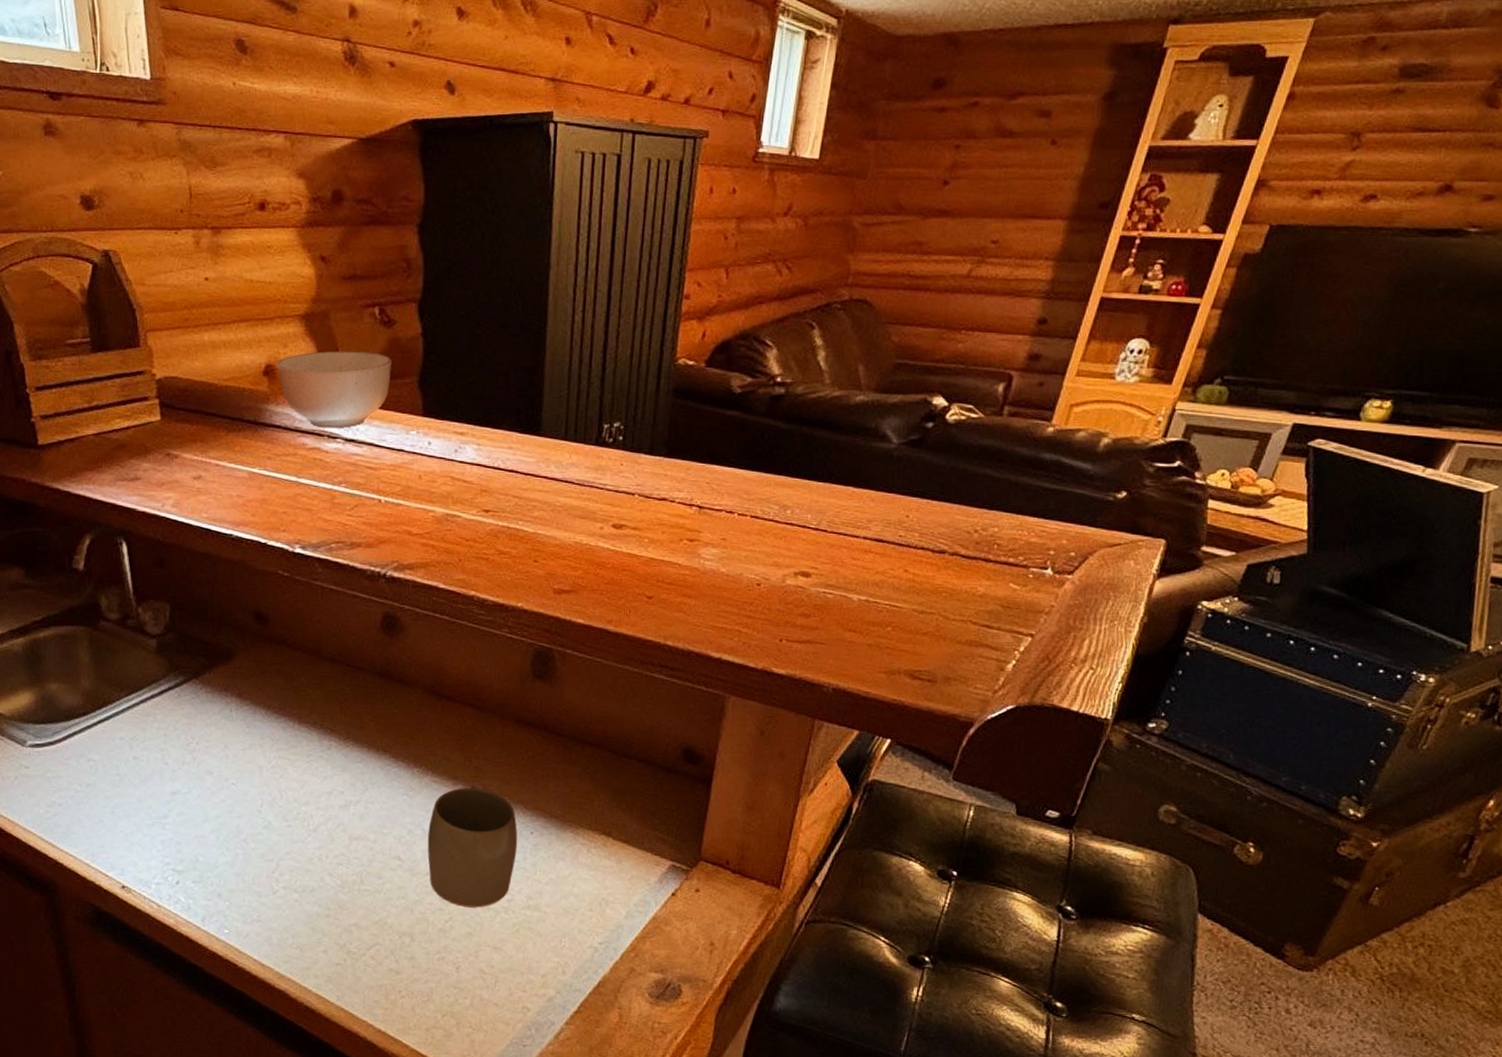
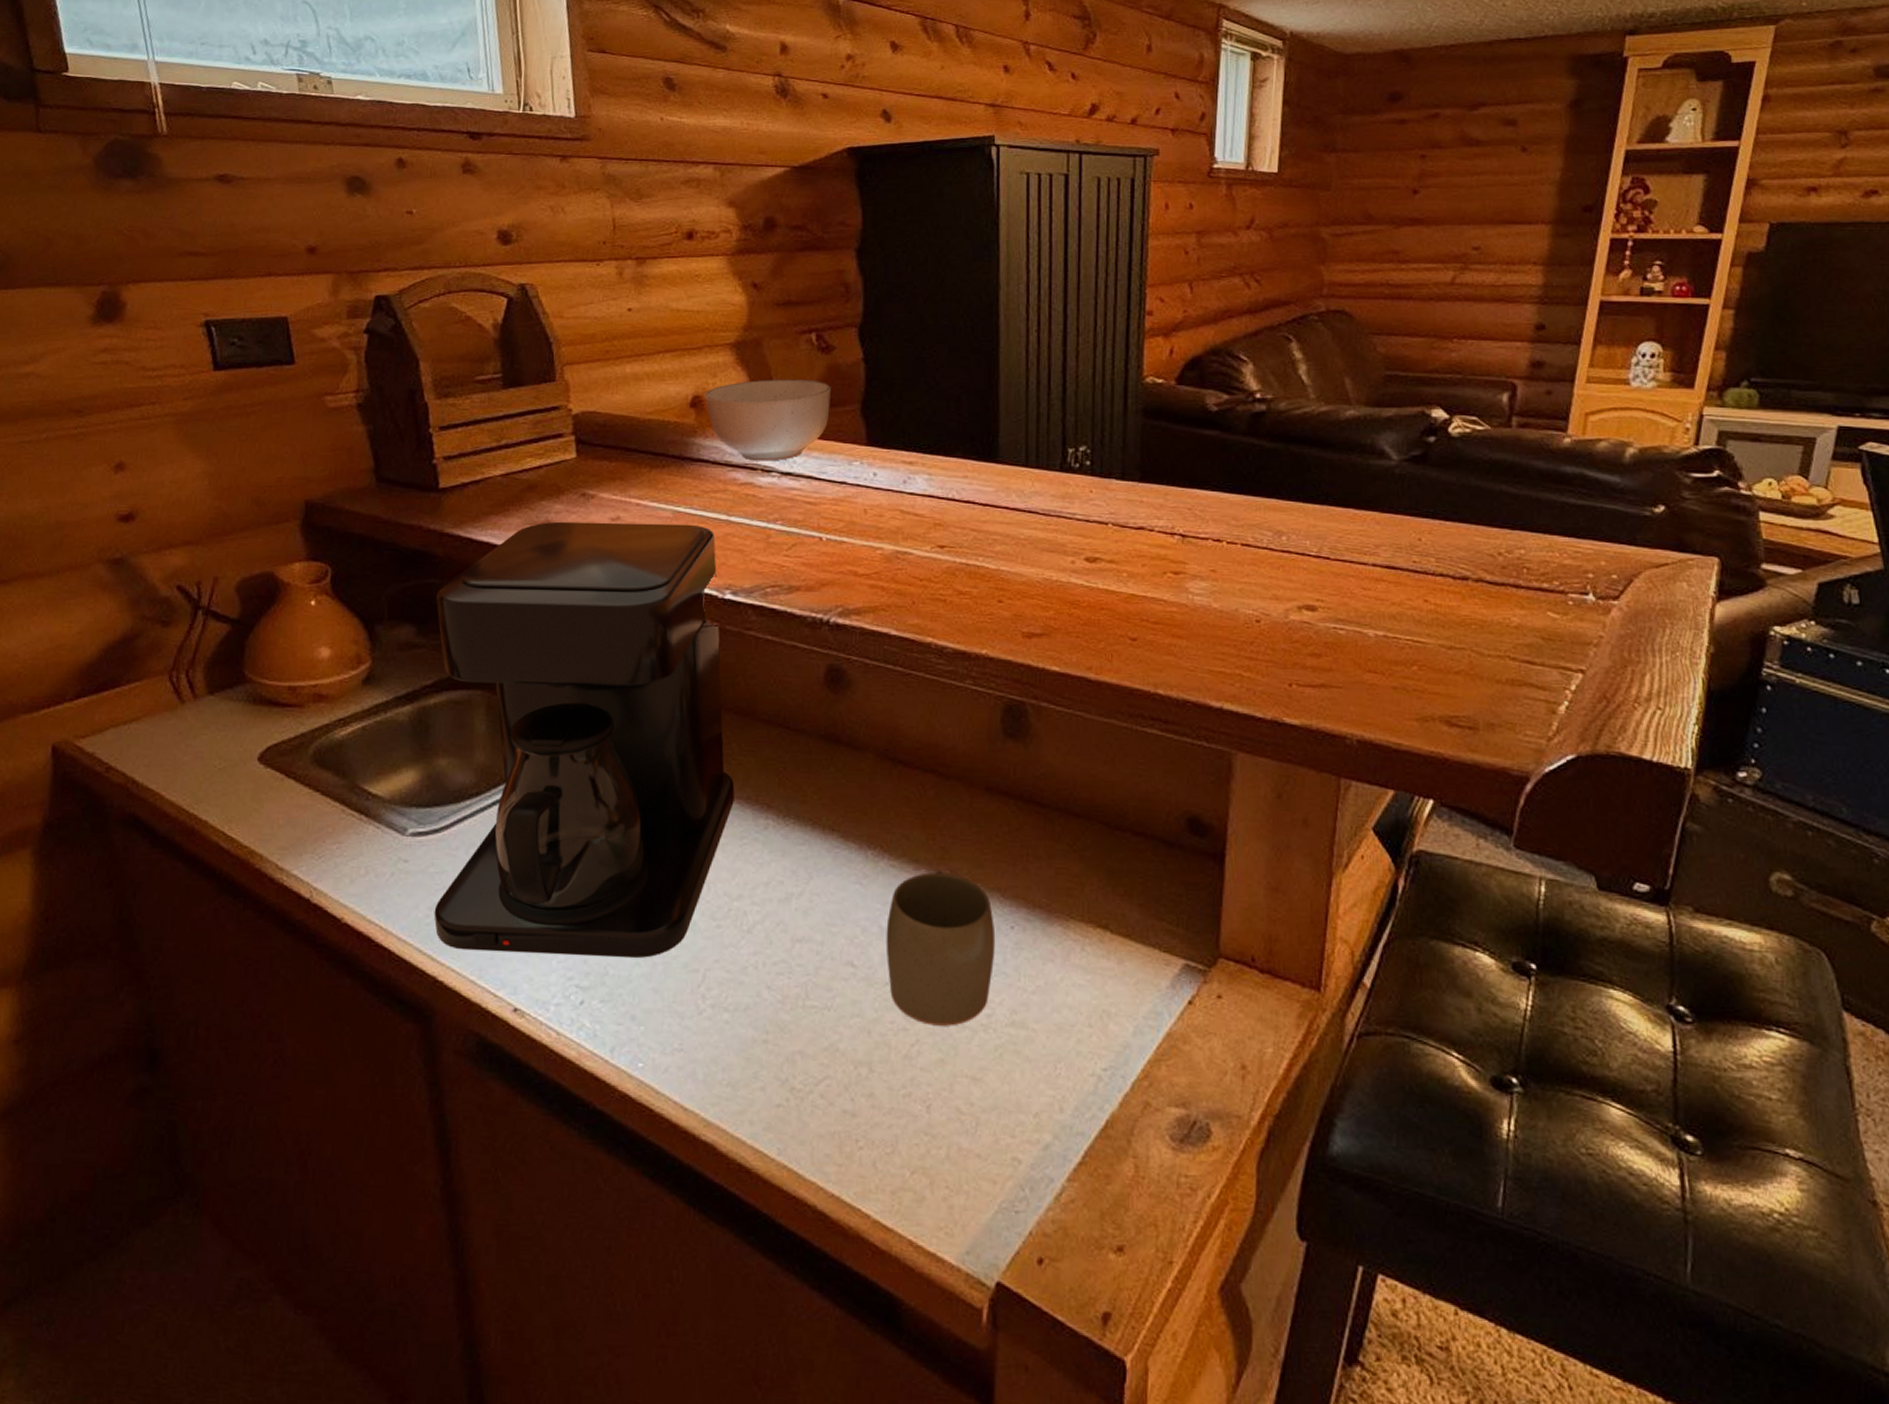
coffee maker: none [40,478,303,849] -> present [434,521,735,958]

